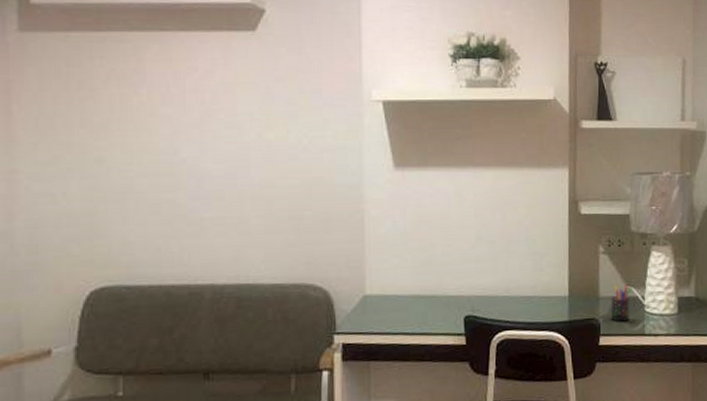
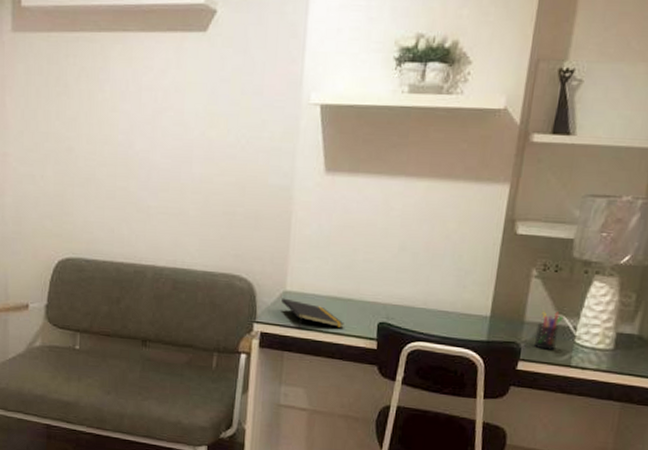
notepad: none [362,303,430,333] -> present [281,298,344,328]

